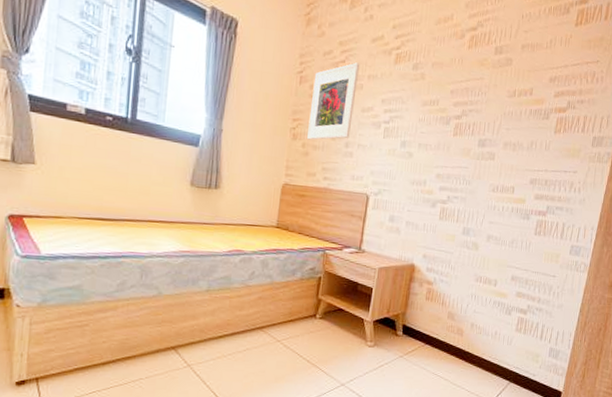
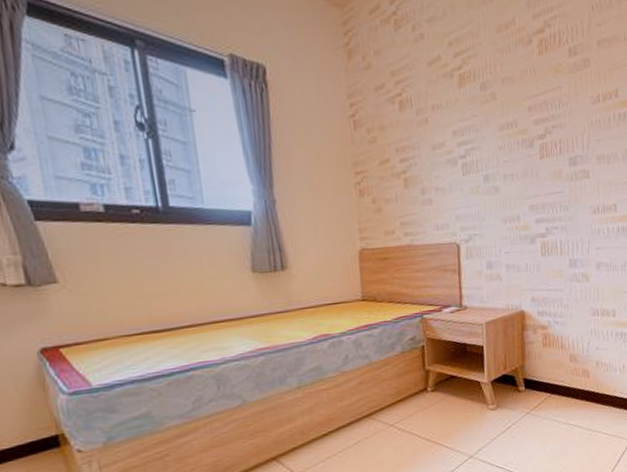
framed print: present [307,62,360,140] -> none [369,93,425,193]

